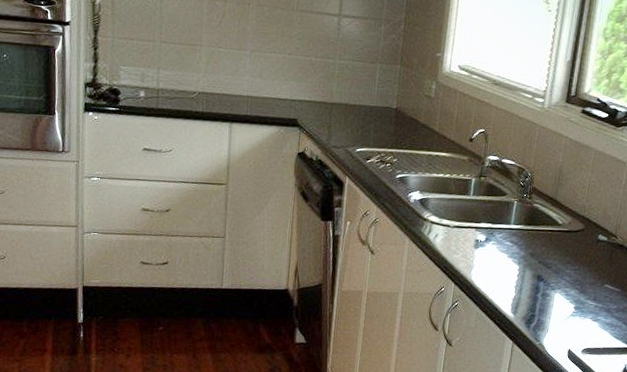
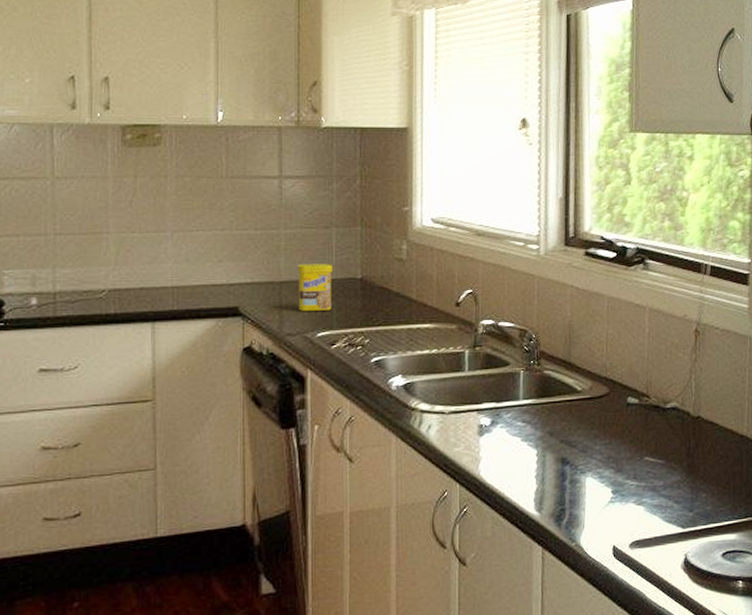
canister: none [343,90,374,131] -> present [298,263,332,311]

